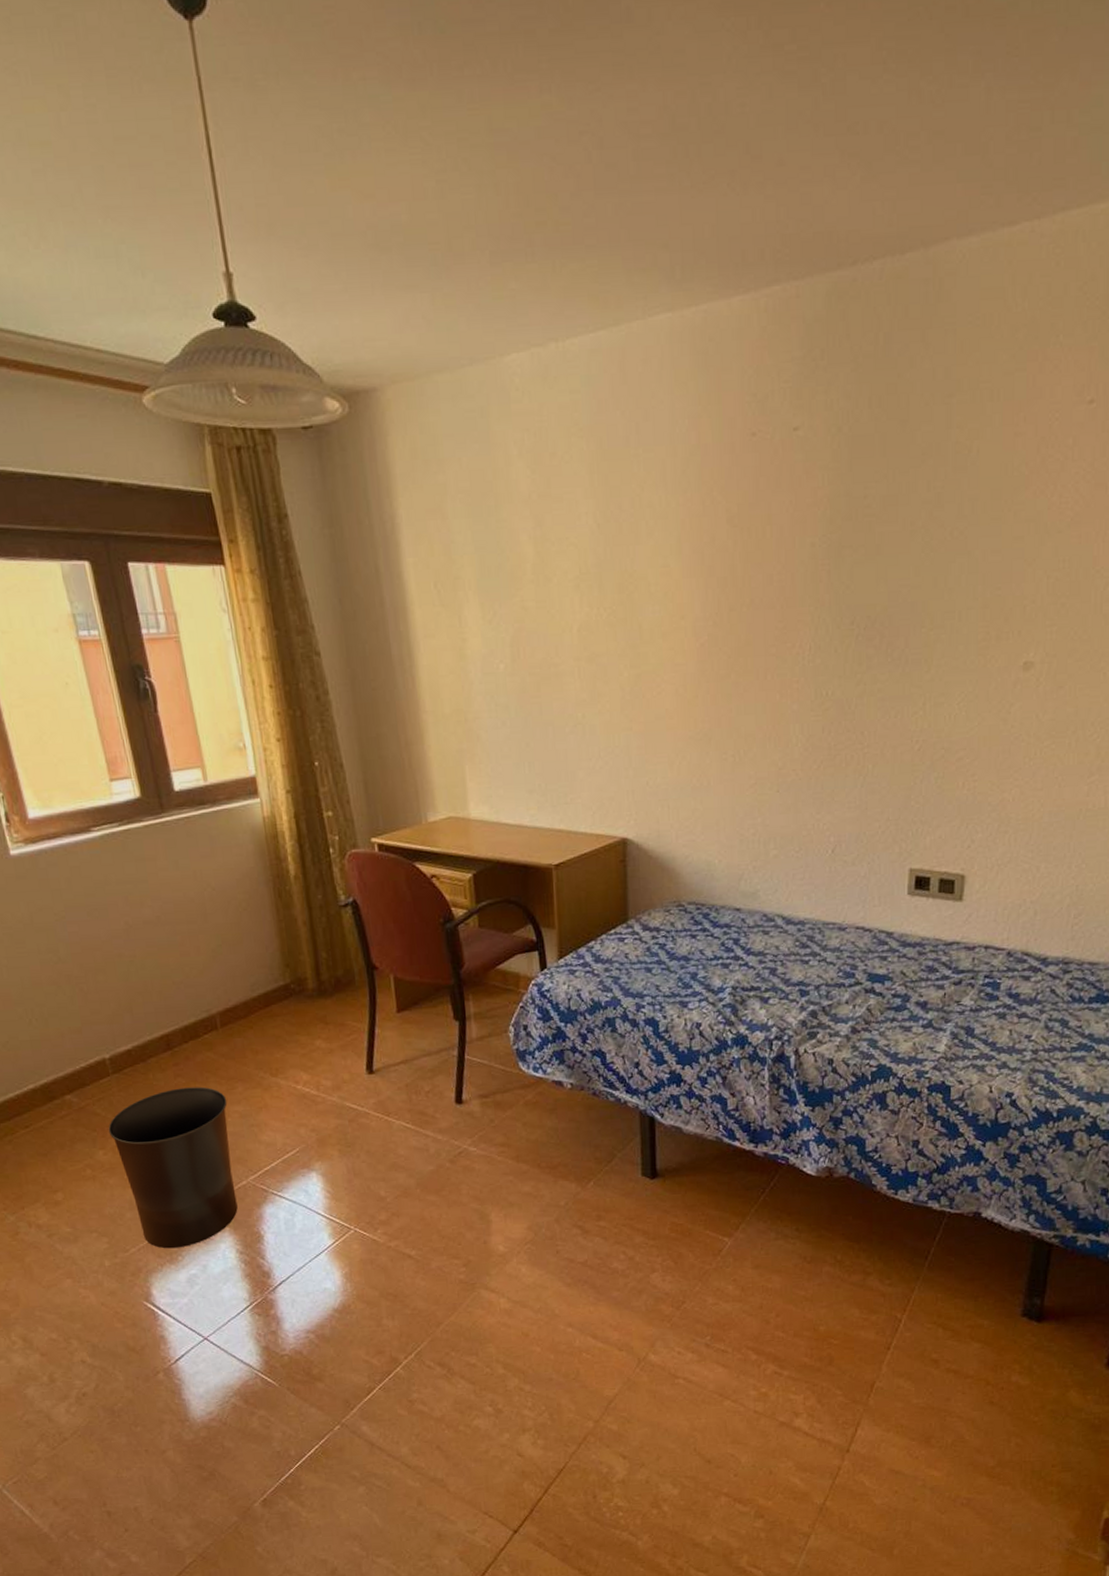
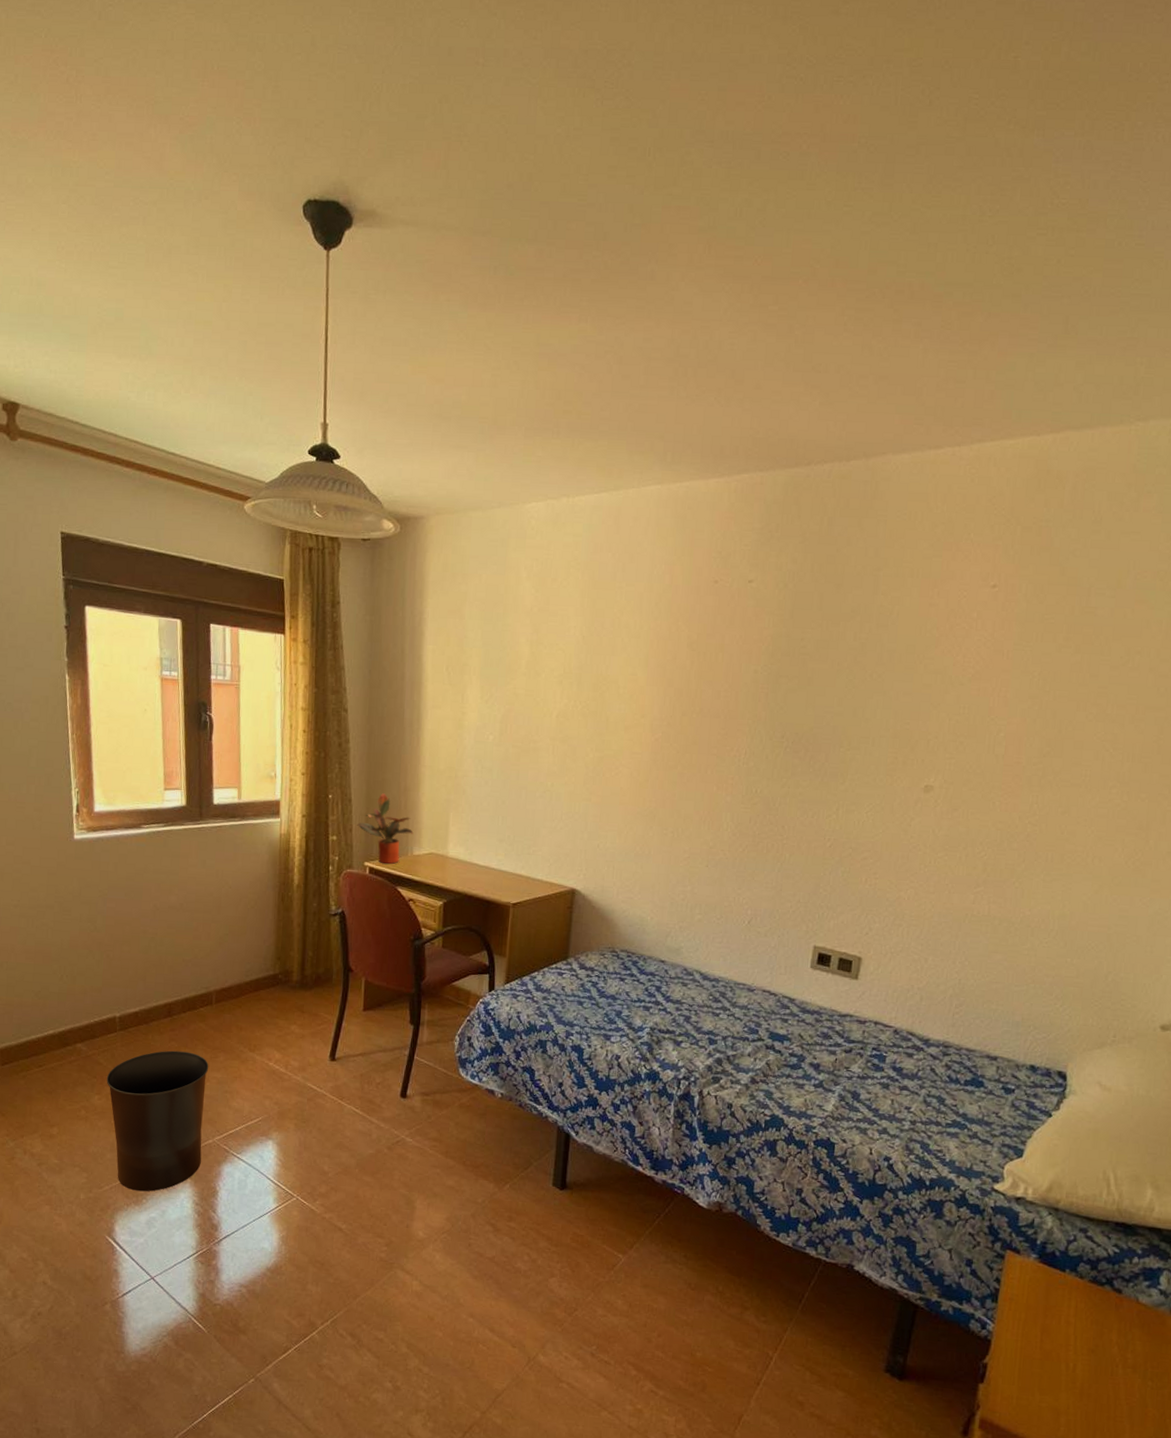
potted plant: none [354,752,425,838] -> present [356,793,413,865]

